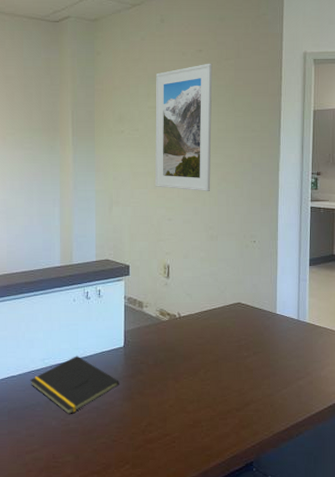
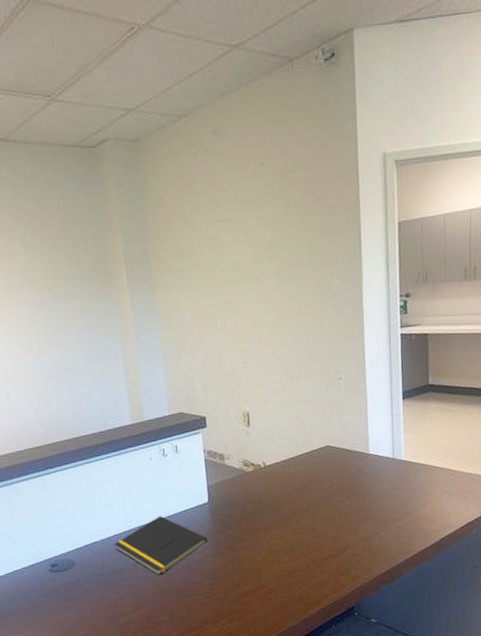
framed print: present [154,63,213,191] -> none [214,178,287,329]

